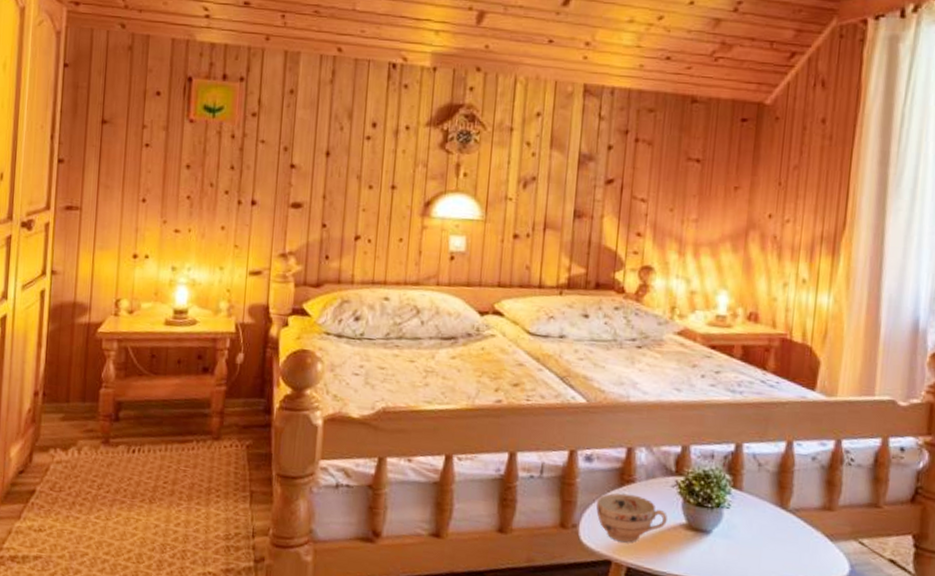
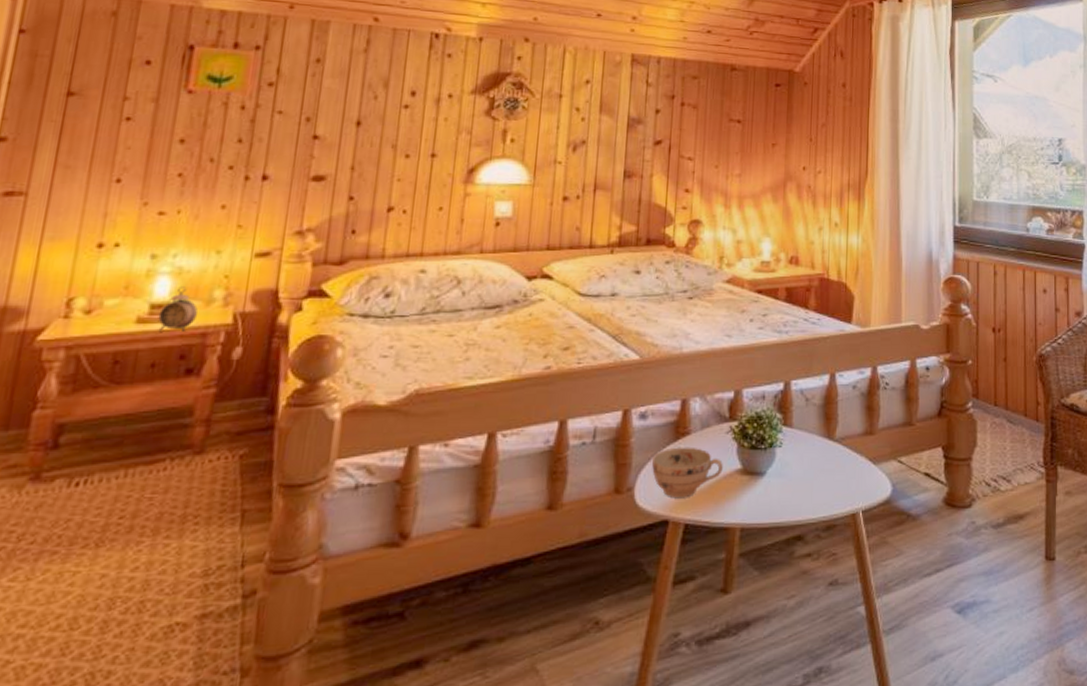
alarm clock: none [180,296,209,336] -> present [158,286,198,332]

